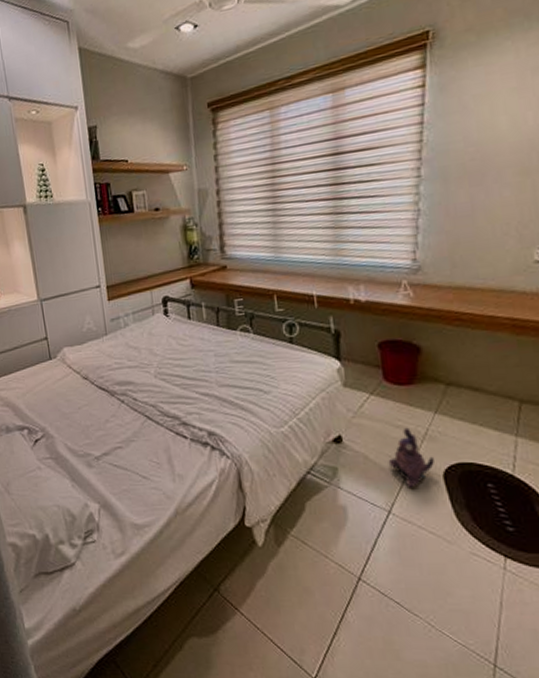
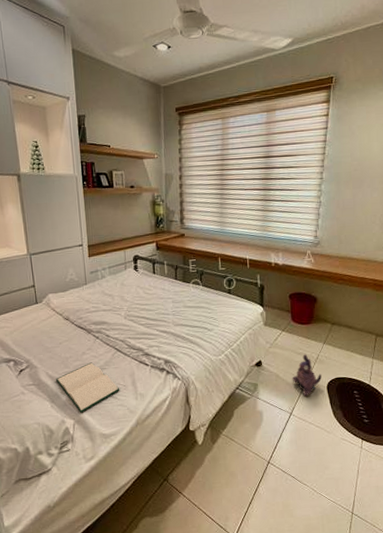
hardback book: none [76,432,153,496] -> present [56,362,120,413]

